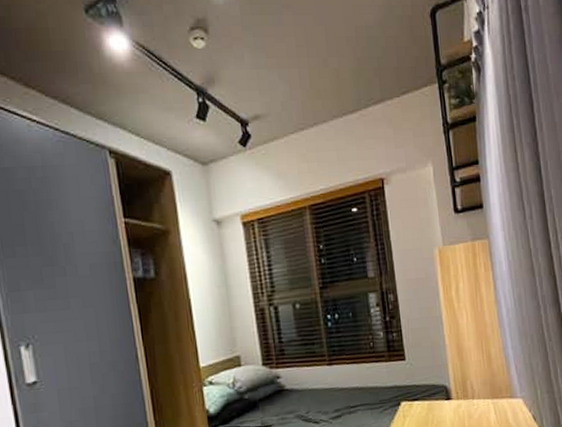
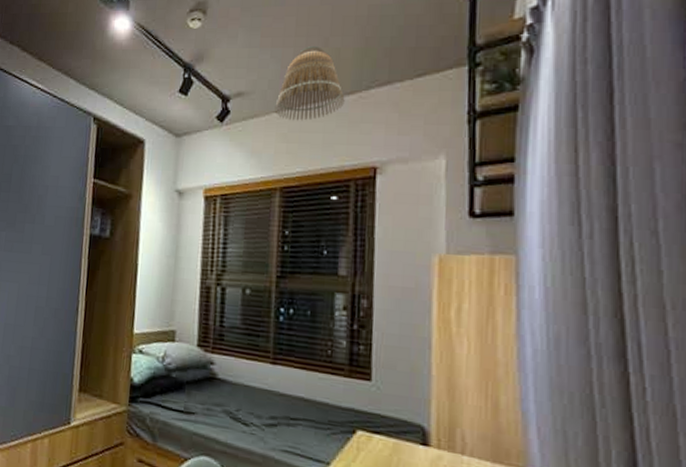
lamp shade: none [291,67,350,141] -> present [274,46,345,121]

